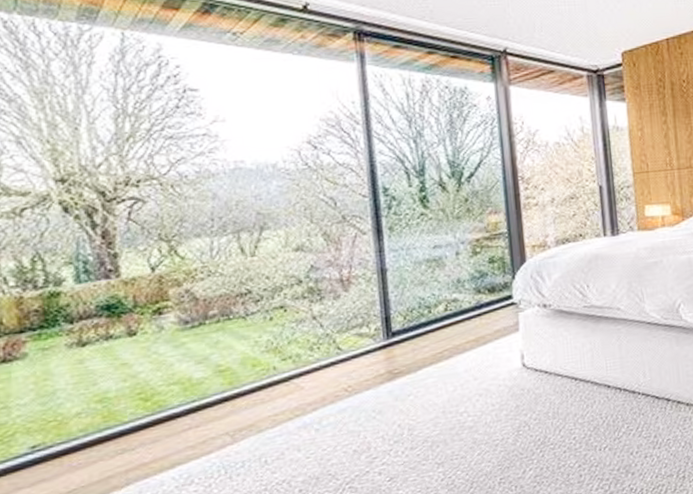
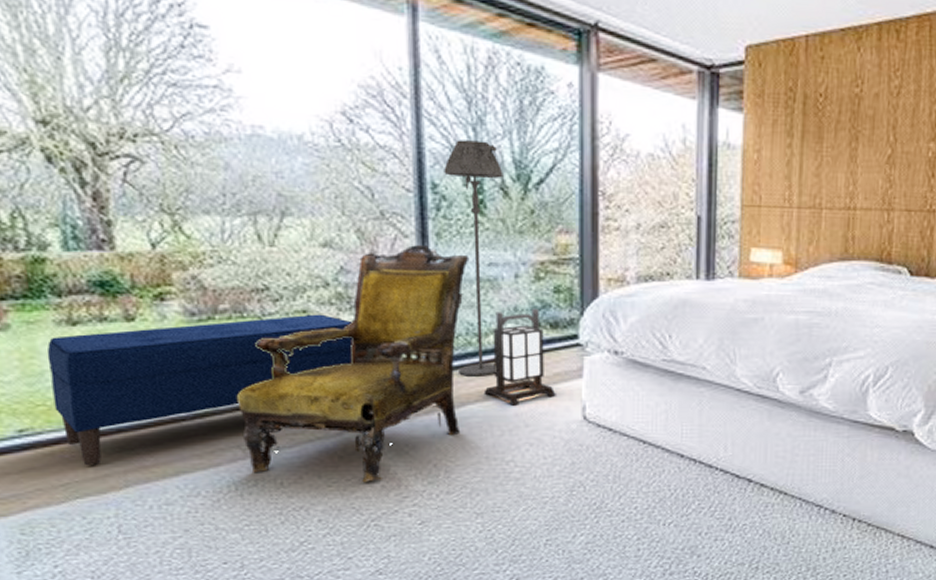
bench: none [59,307,324,471] -> present [46,314,353,466]
armchair: none [226,239,419,456] -> present [237,245,470,483]
floor lamp: none [392,149,445,344] -> present [444,140,503,376]
lantern: none [437,278,498,364] -> present [483,308,556,406]

